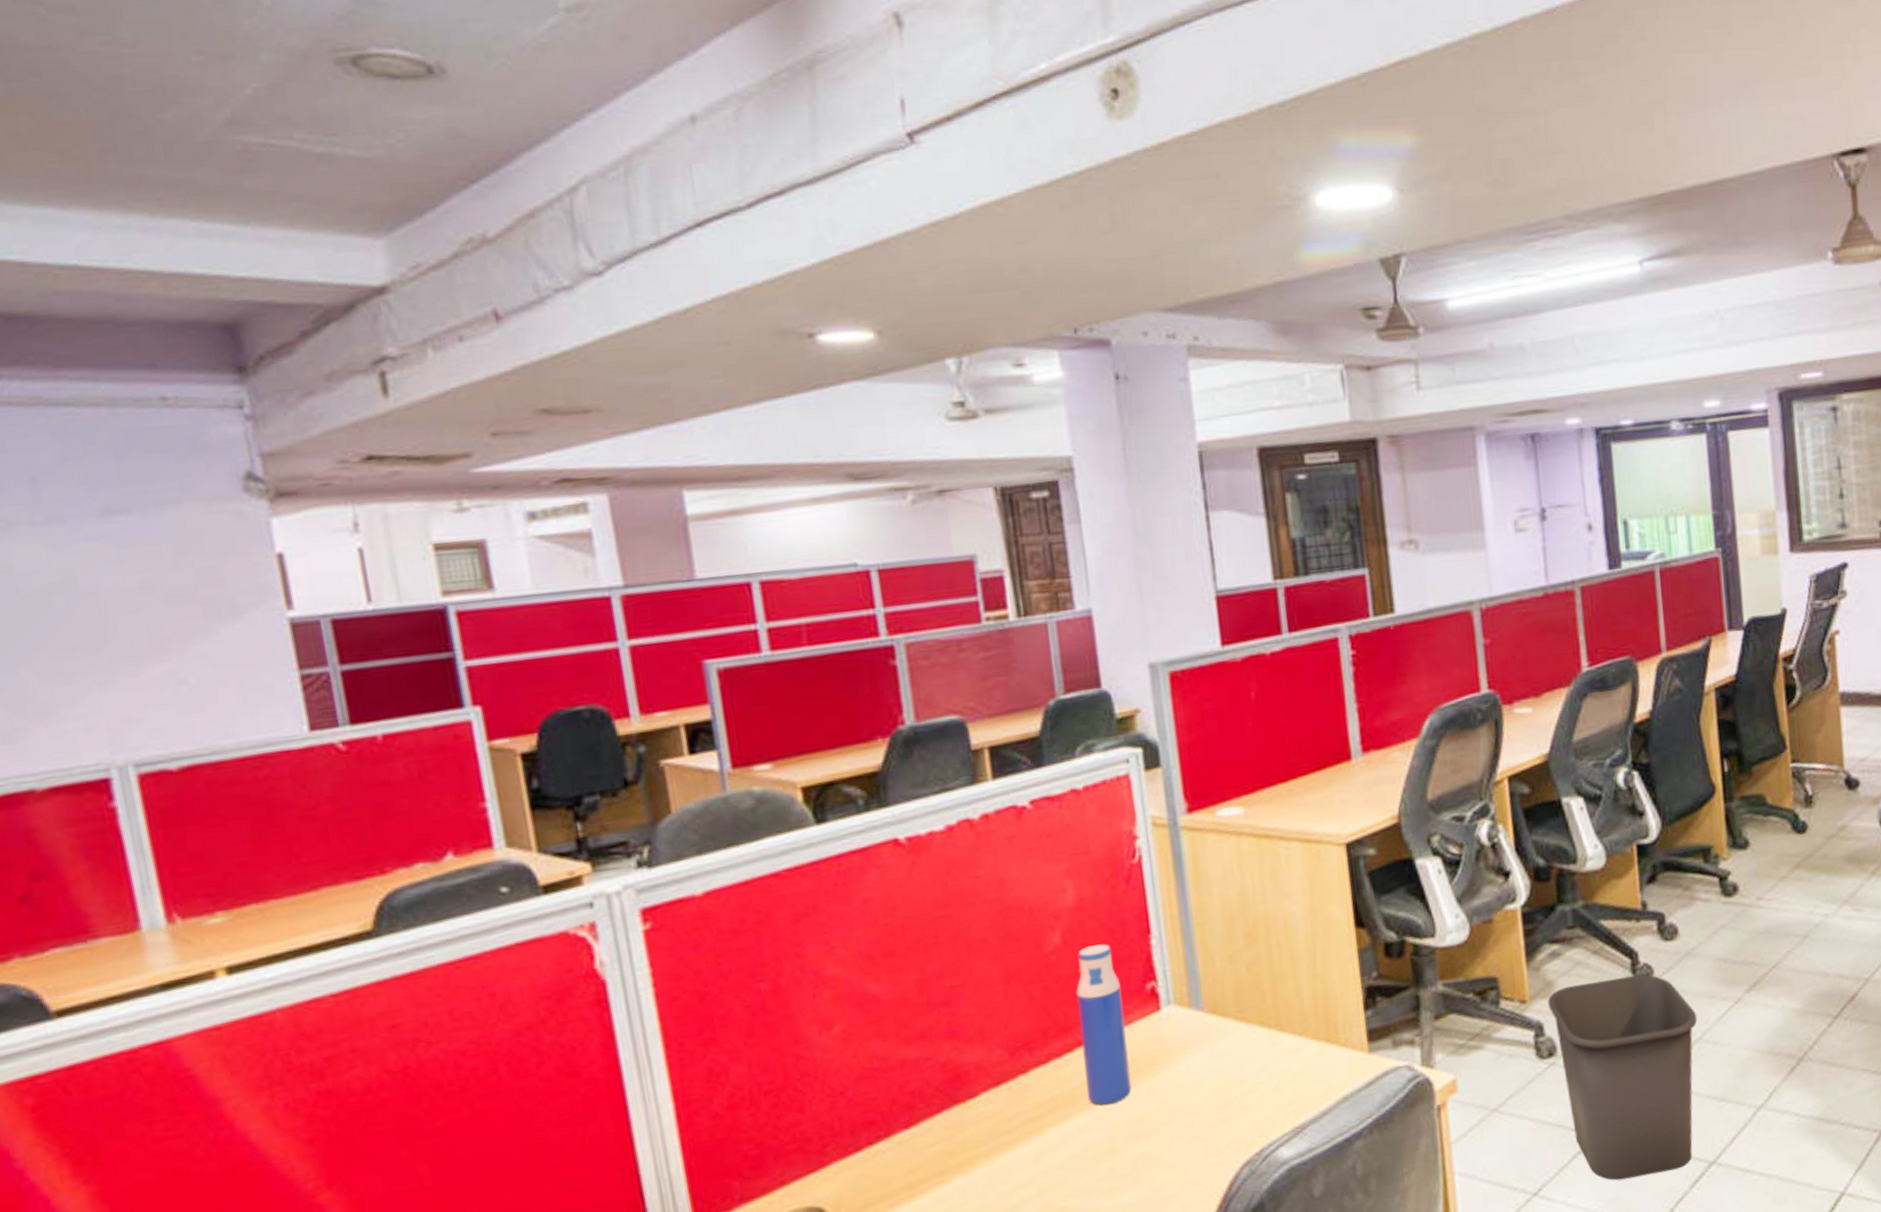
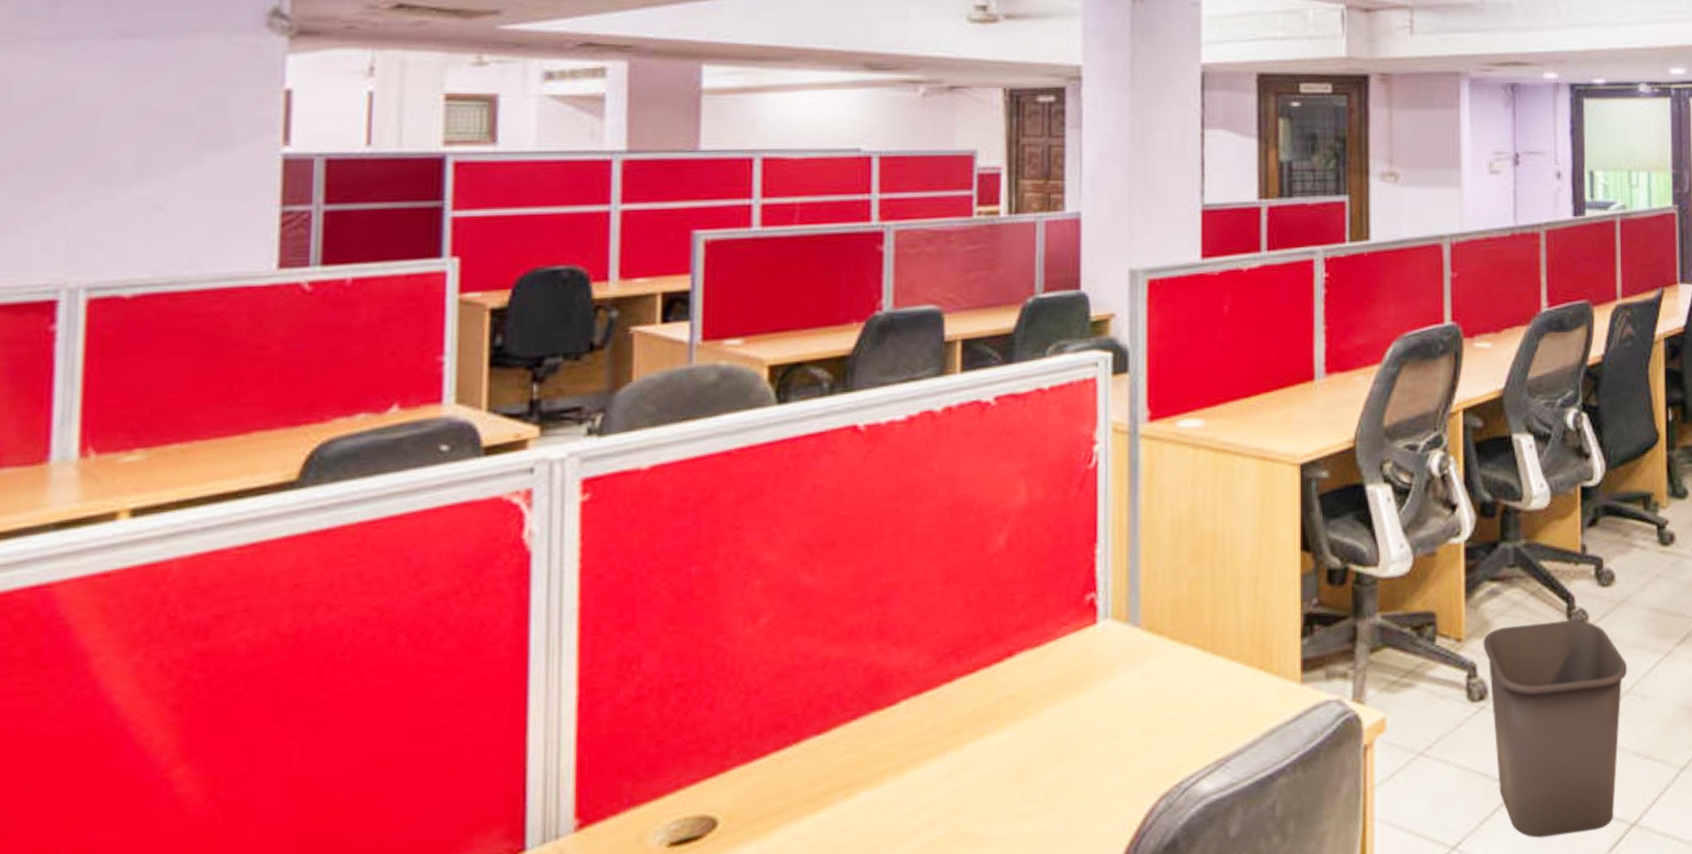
water bottle: present [1076,944,1132,1105] -> none [1010,550,1060,722]

